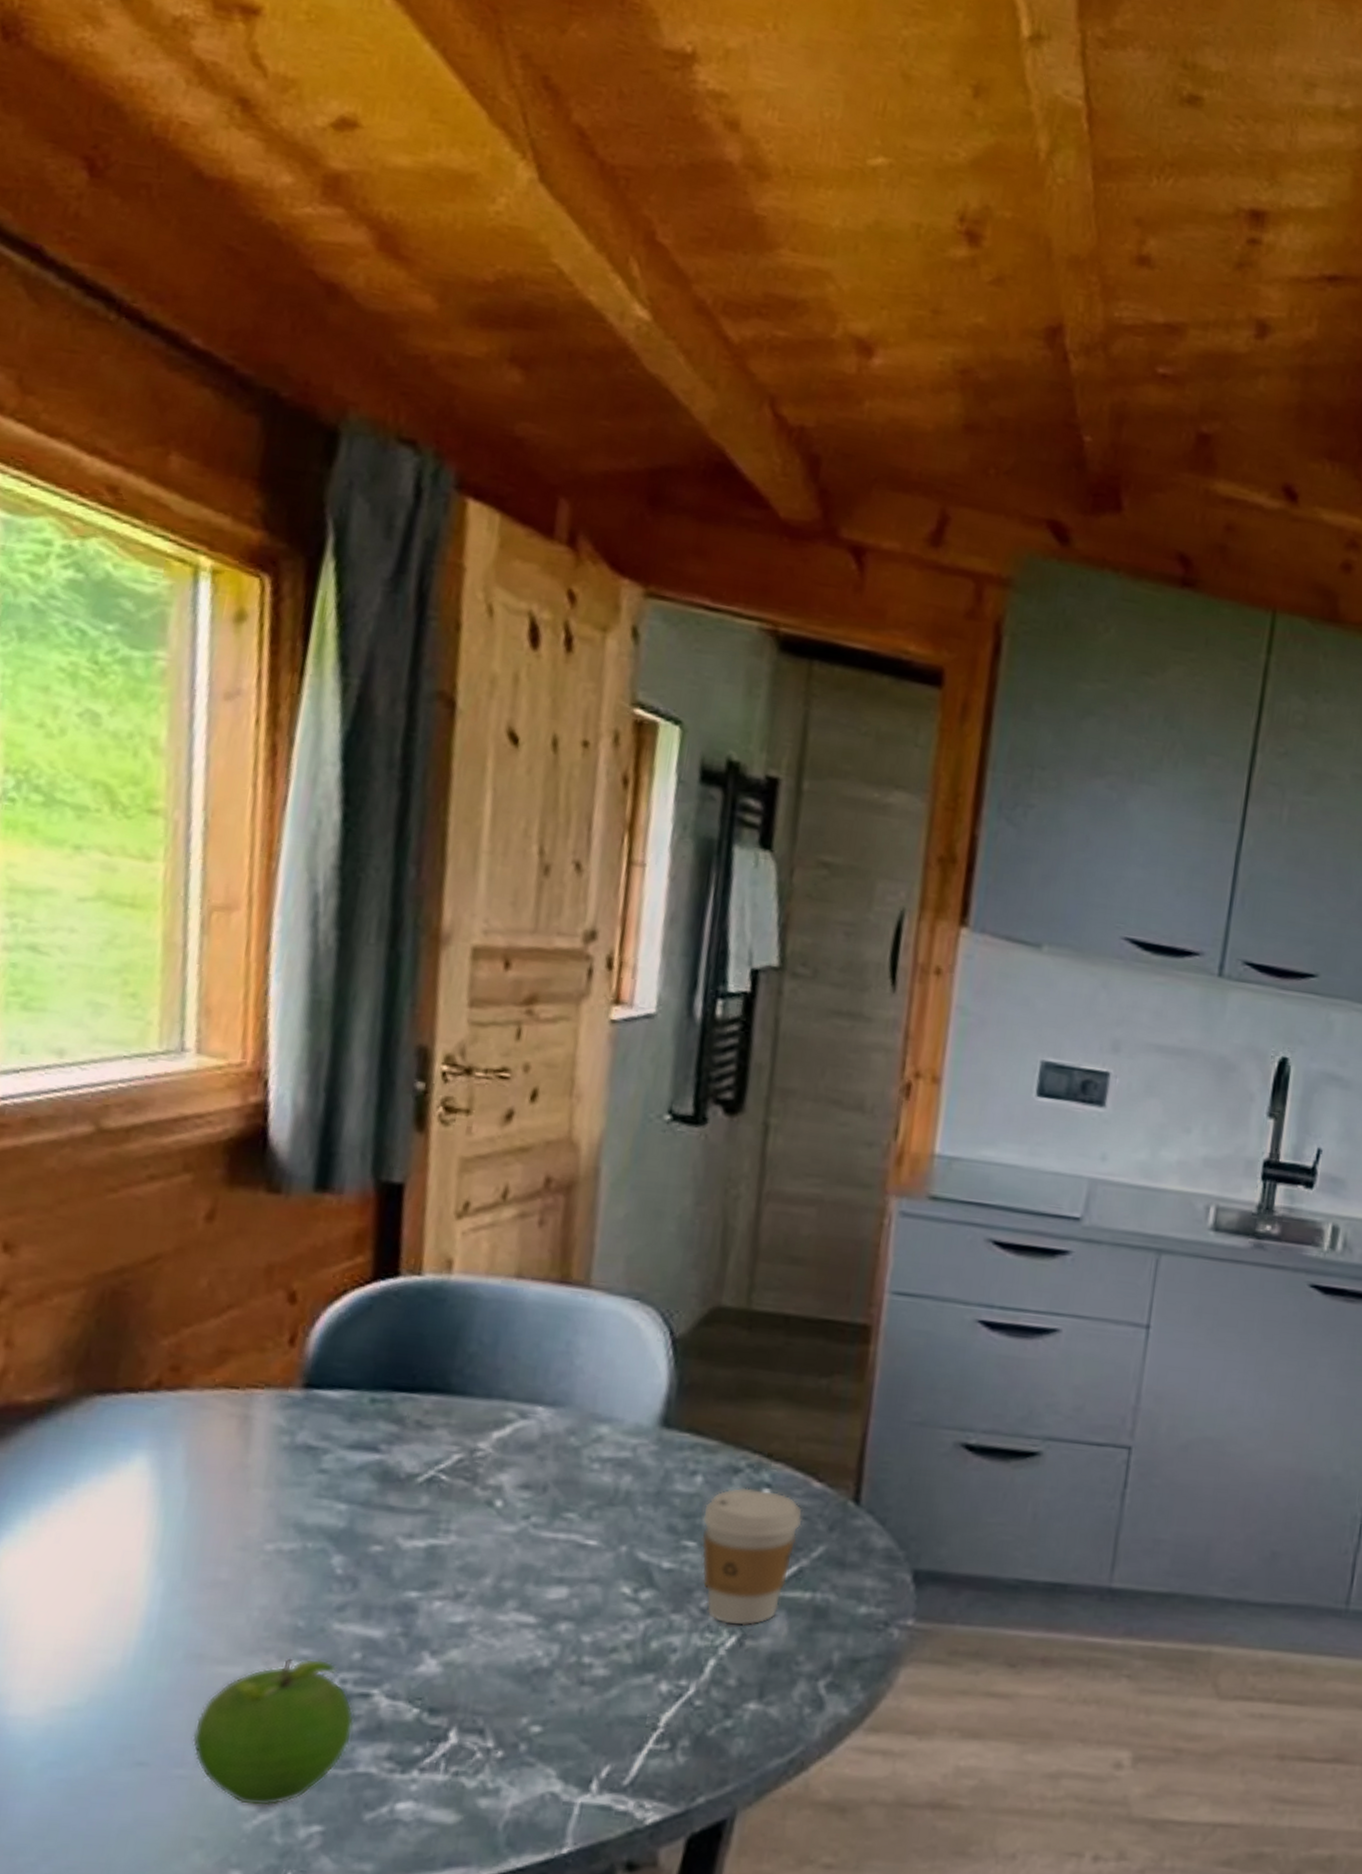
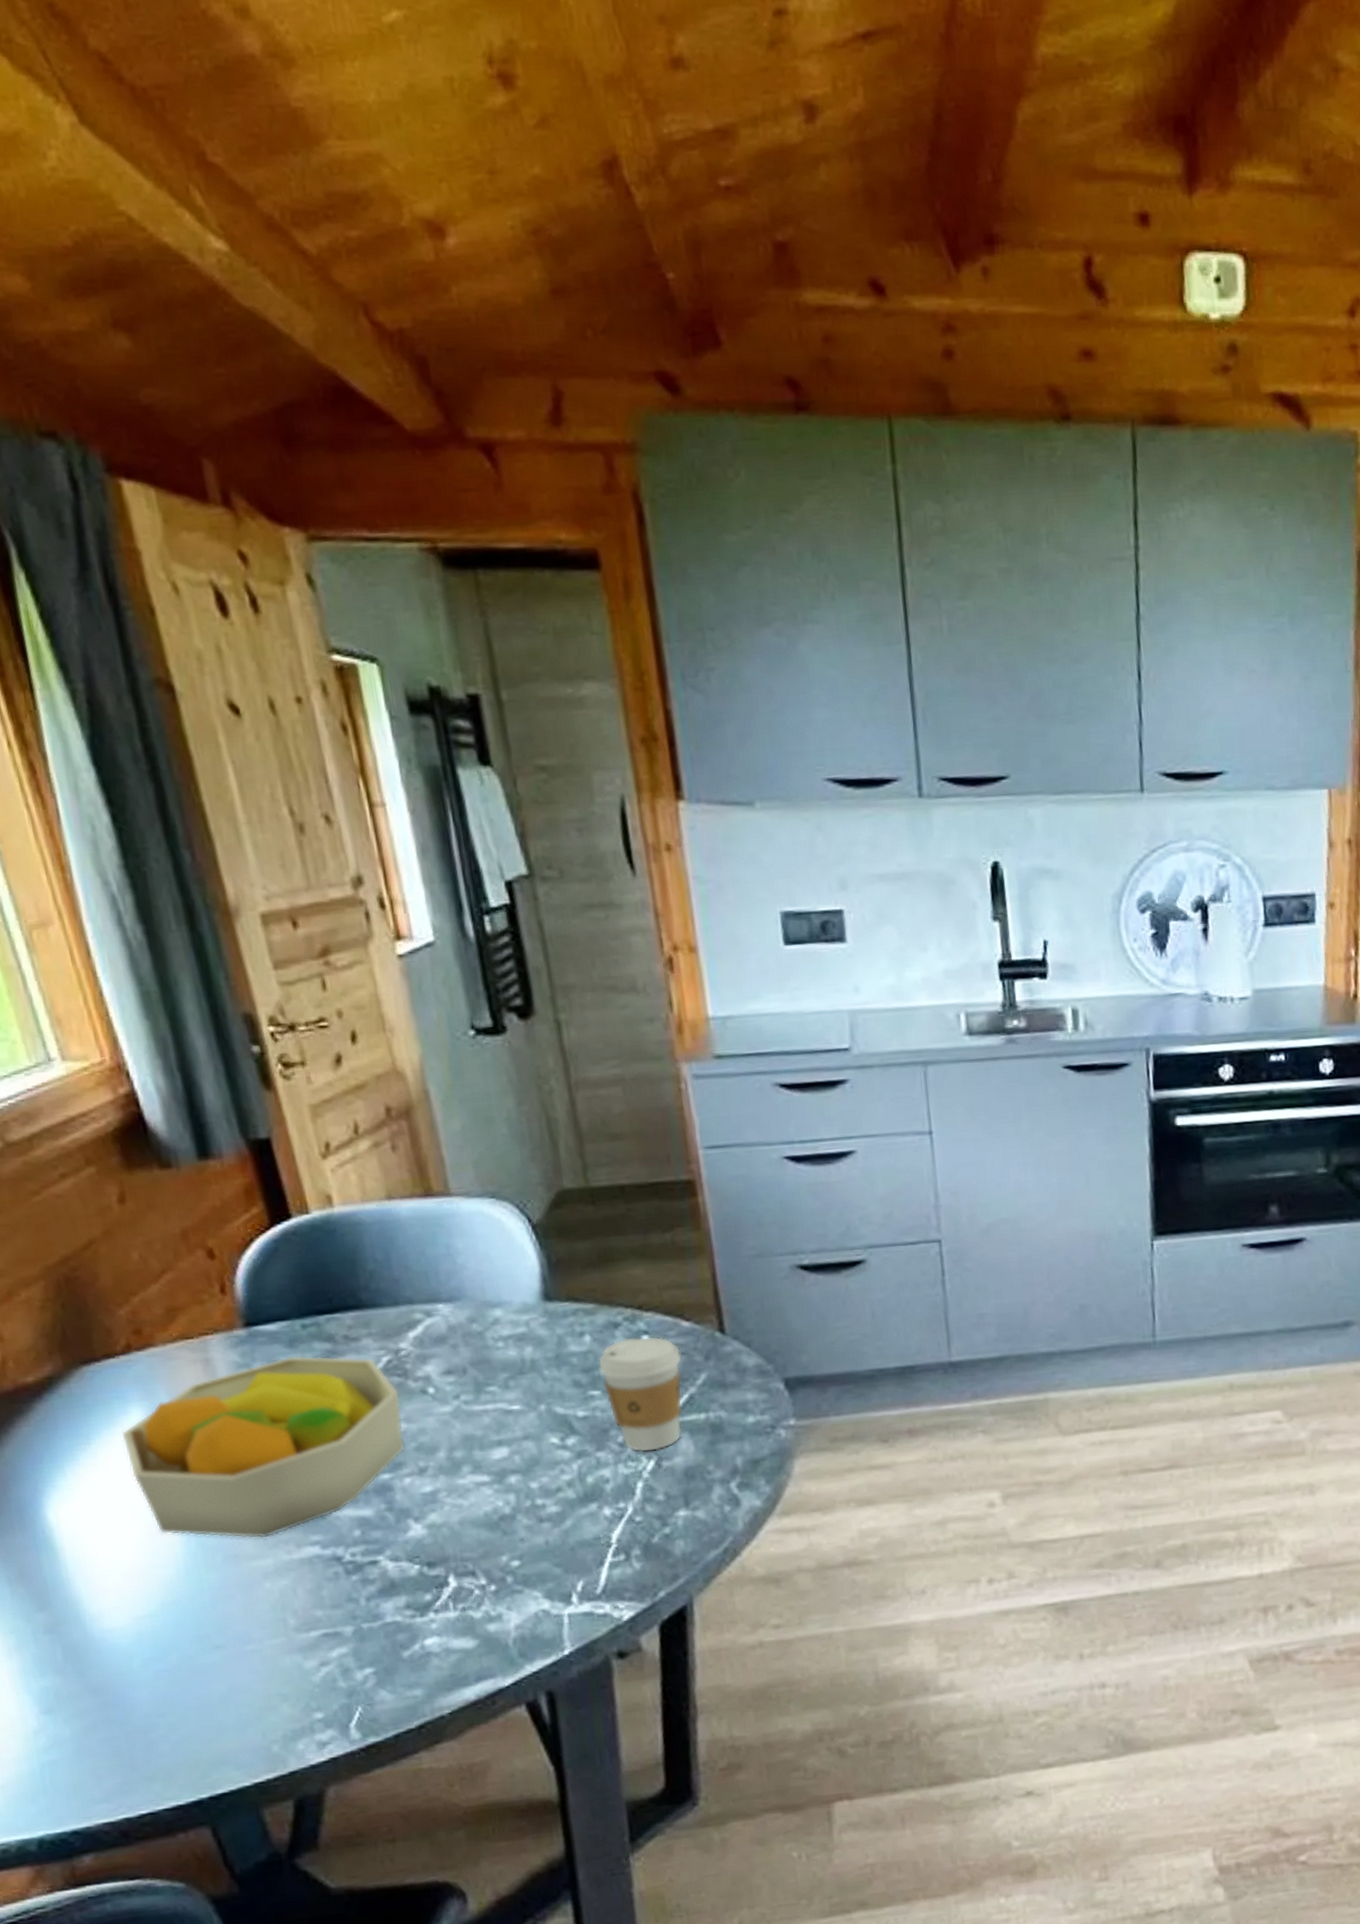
fruit bowl: none [109,1430,461,1641] -> present [122,1355,406,1539]
fruit: present [192,1658,355,1807] -> none [249,1541,374,1663]

